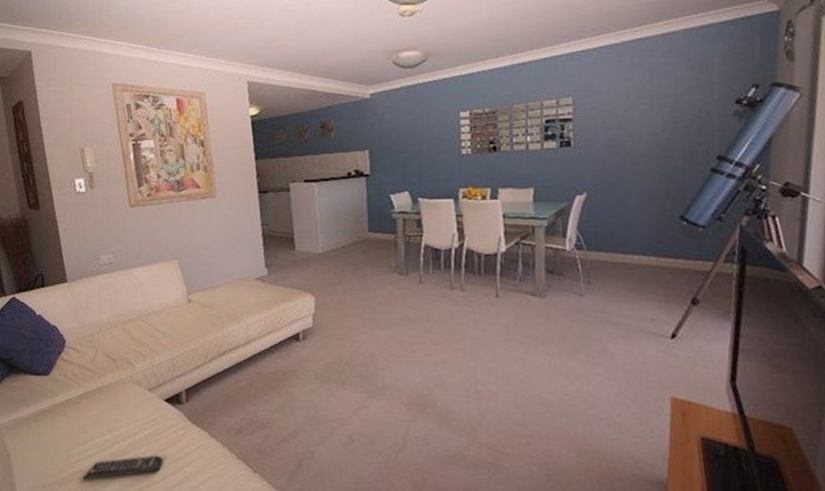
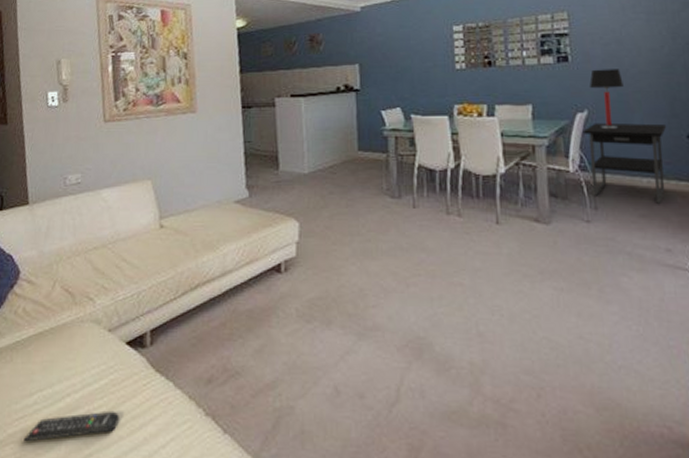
nightstand: none [581,204,661,279] -> present [582,122,667,204]
table lamp: none [590,153,623,210] -> present [589,69,624,128]

